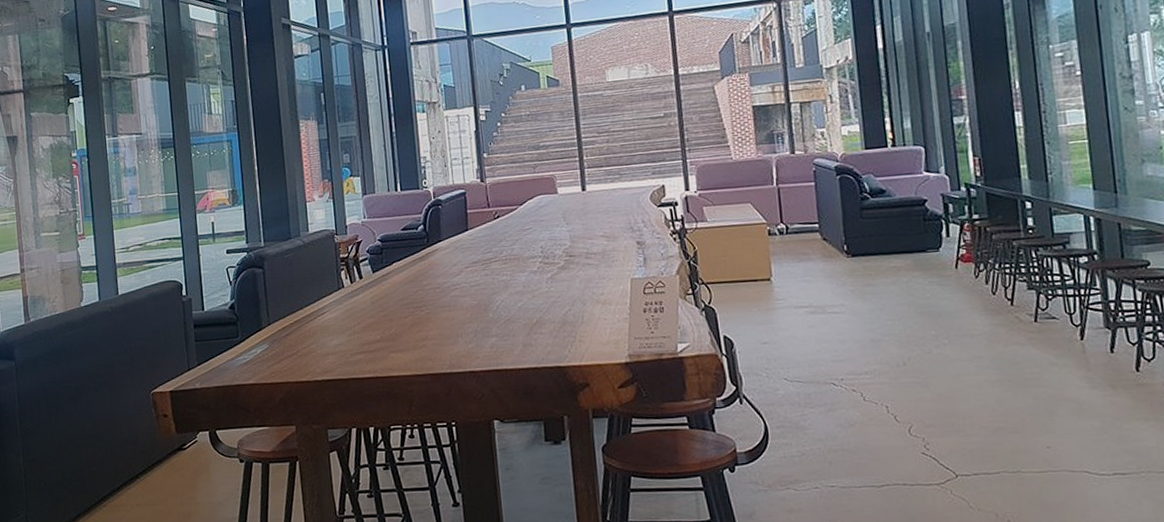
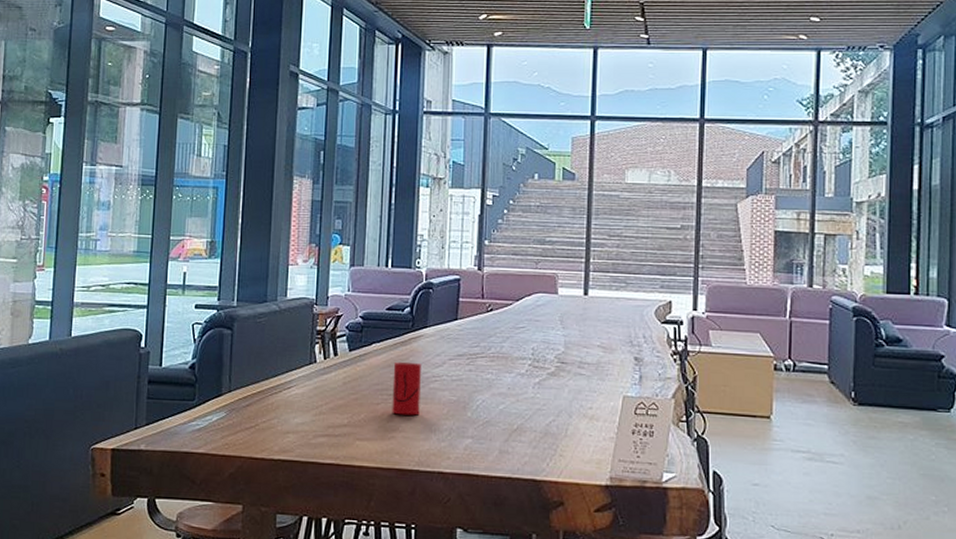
cup: none [415,275,445,325] -> present [392,362,421,416]

